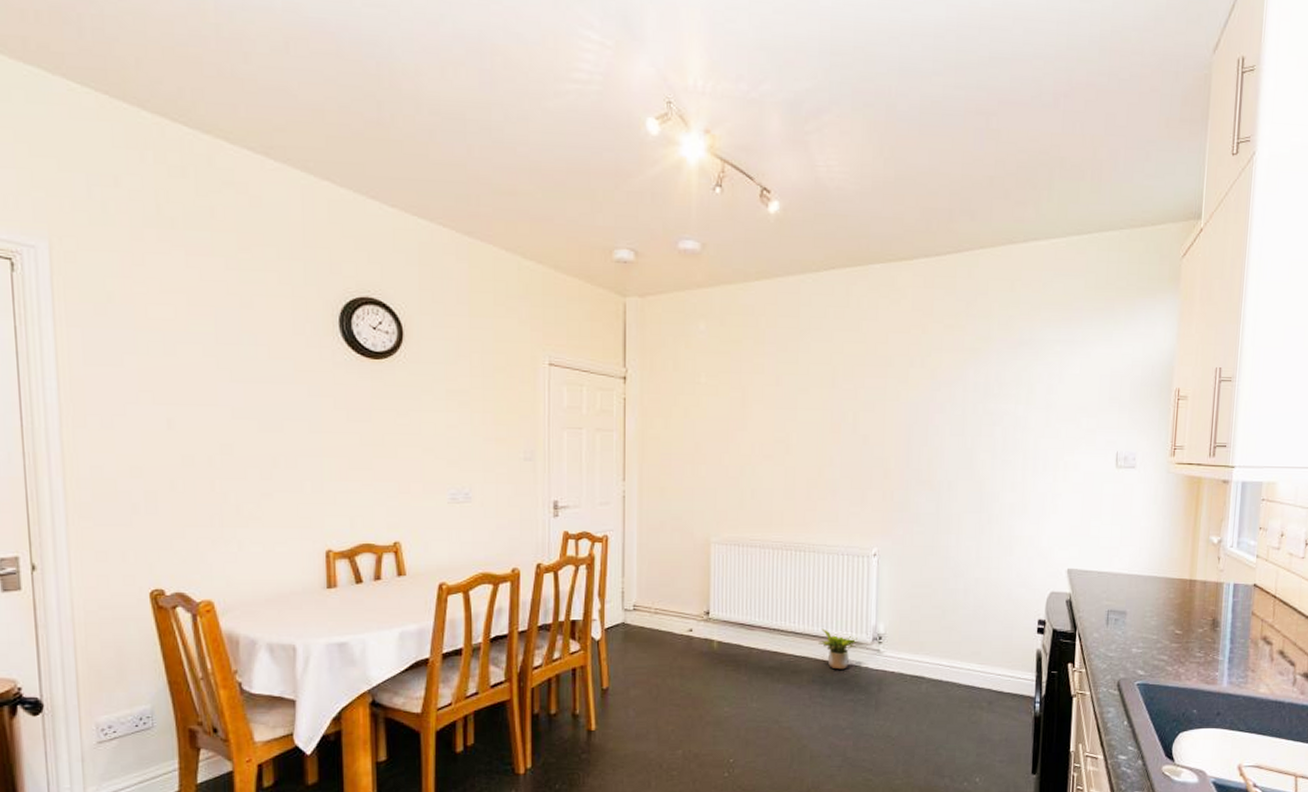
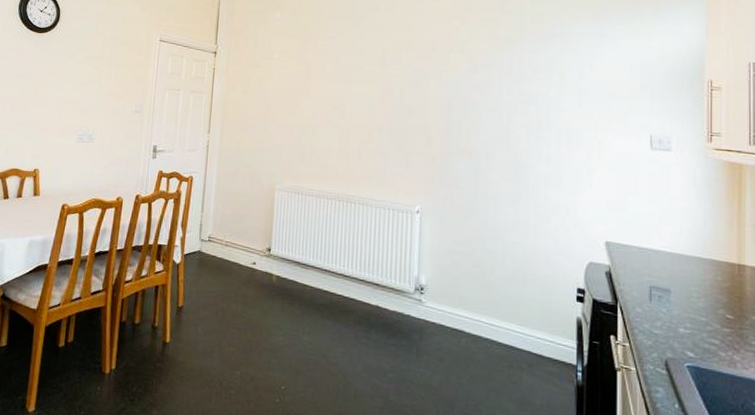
potted plant: present [818,628,857,670] -> none [365,274,401,315]

